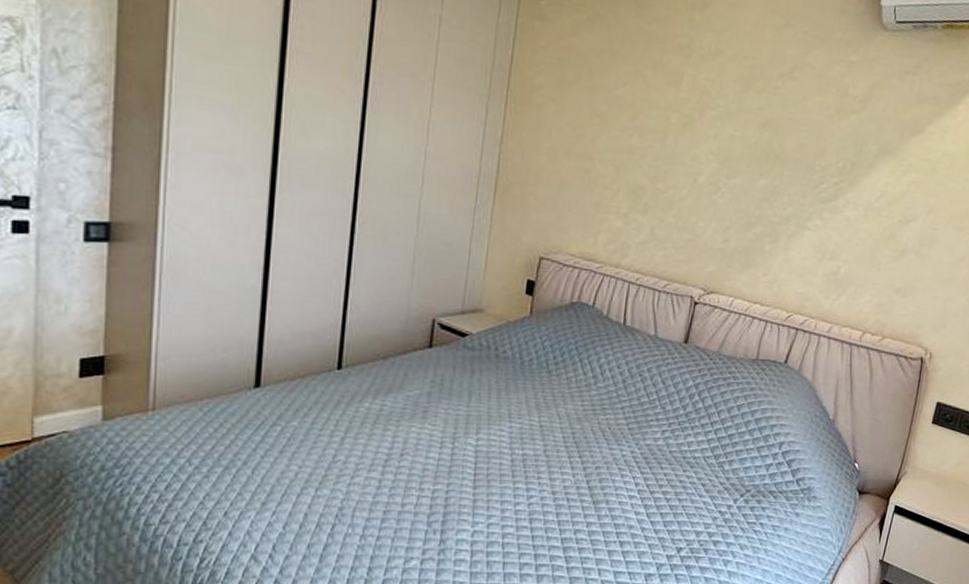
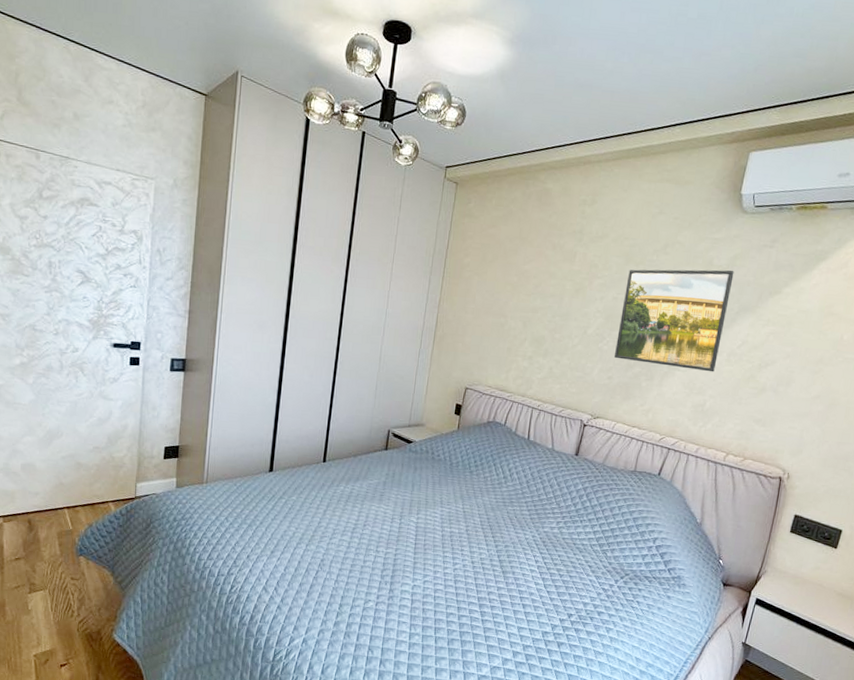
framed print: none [732,98,873,231] -> present [614,269,734,372]

